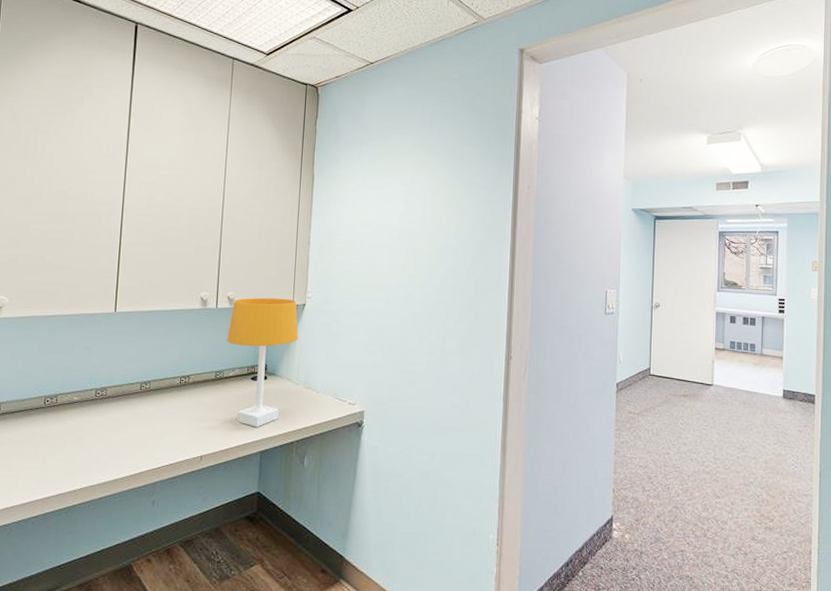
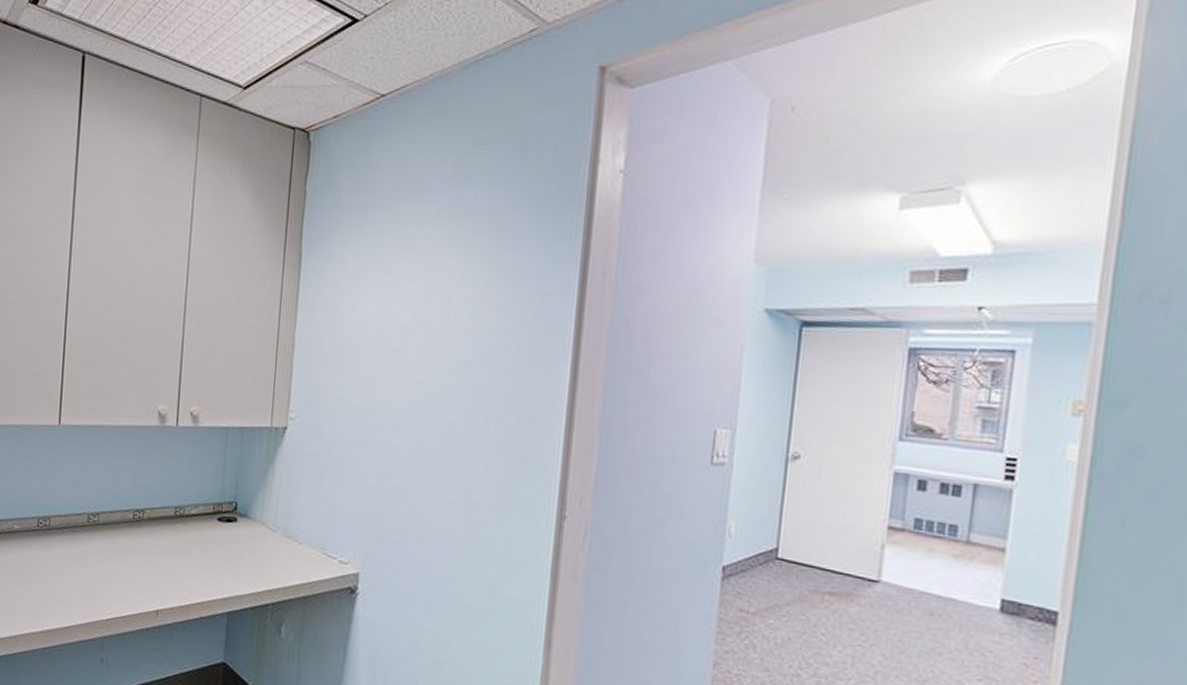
desk lamp: present [227,297,298,427] -> none [189,415,277,582]

